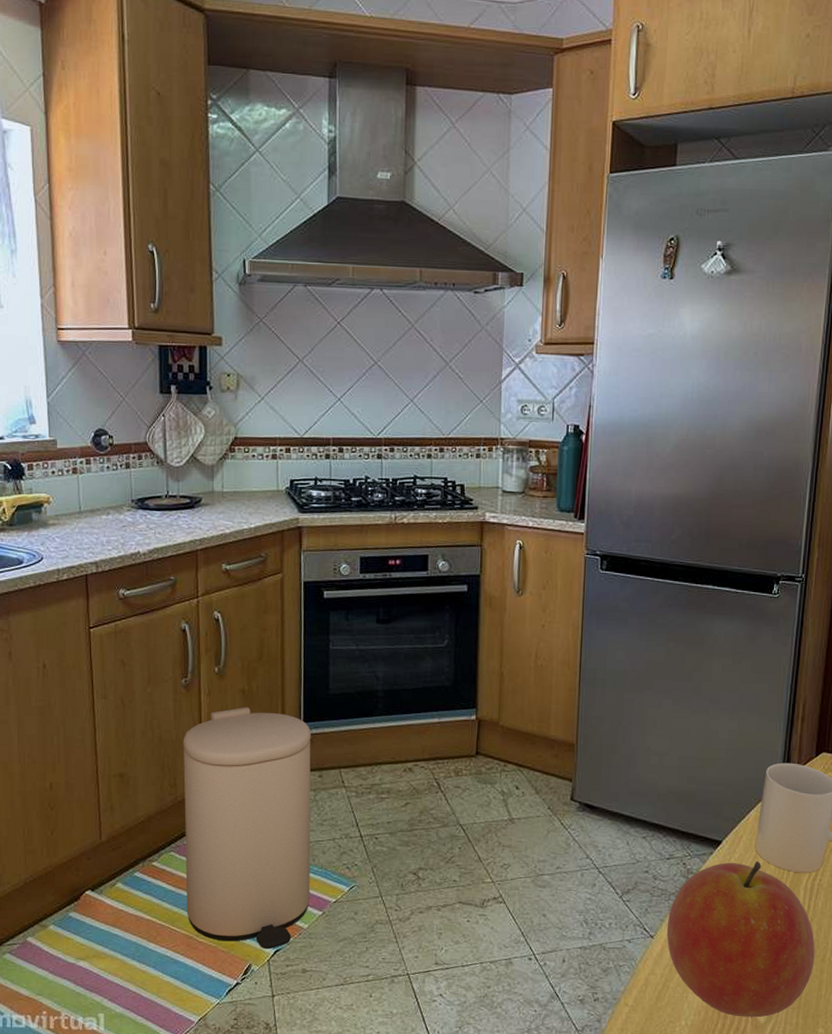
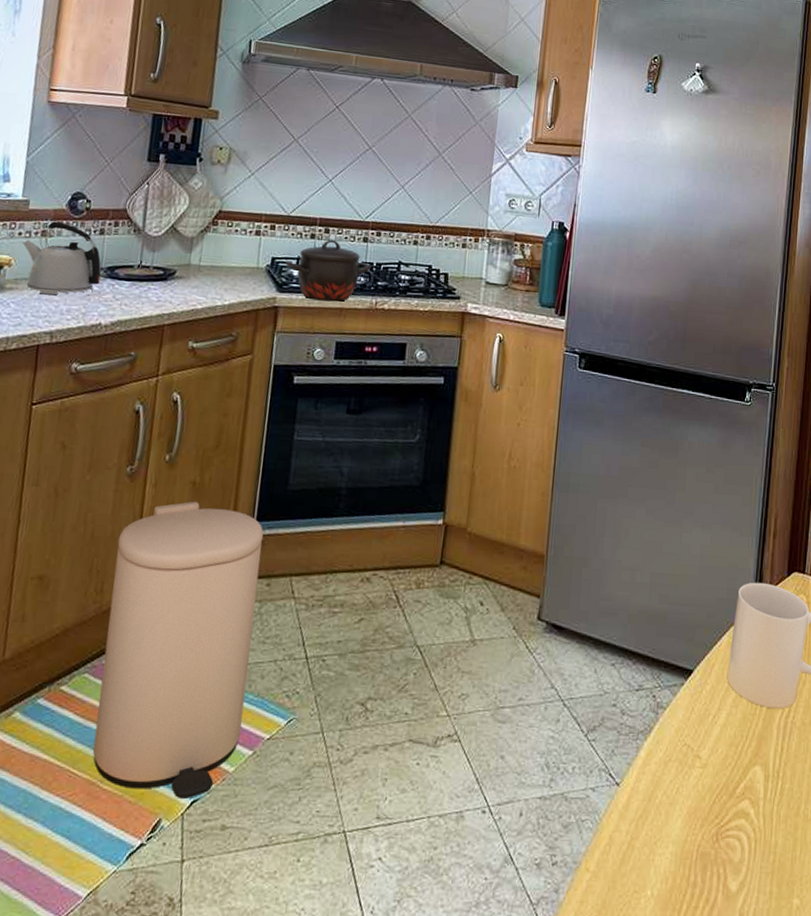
kettle: none [57,458,133,528] -> present [22,221,101,296]
cooking pot: none [303,459,388,519] -> present [285,240,372,302]
fruit: present [666,860,815,1018] -> none [633,693,789,886]

